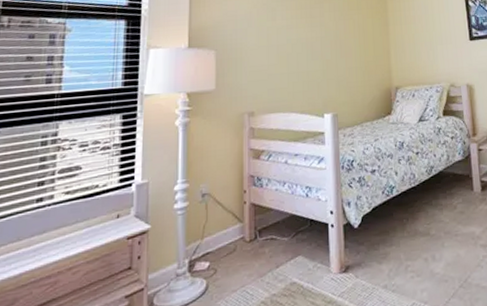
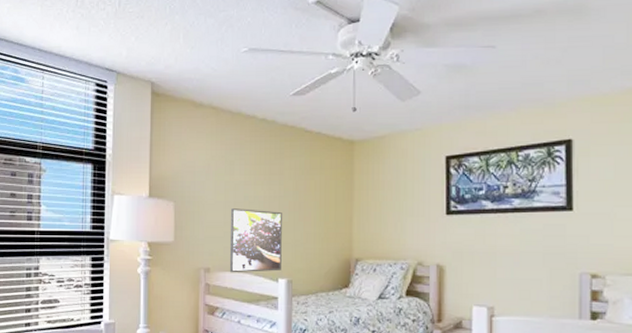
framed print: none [274,50,326,114] -> present [229,208,282,273]

